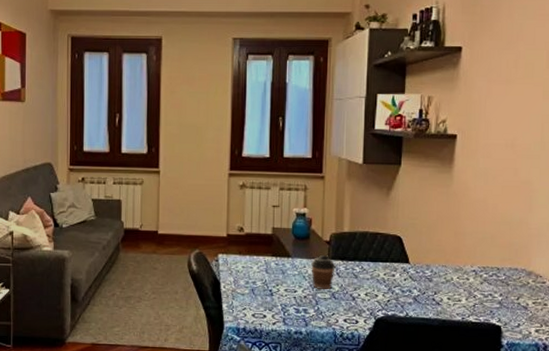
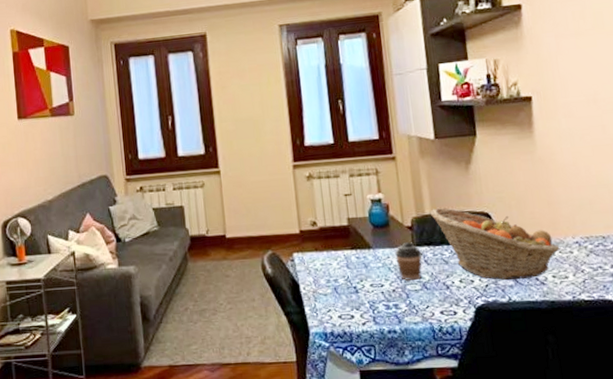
fruit basket: none [348,227,459,299] -> present [430,208,560,281]

